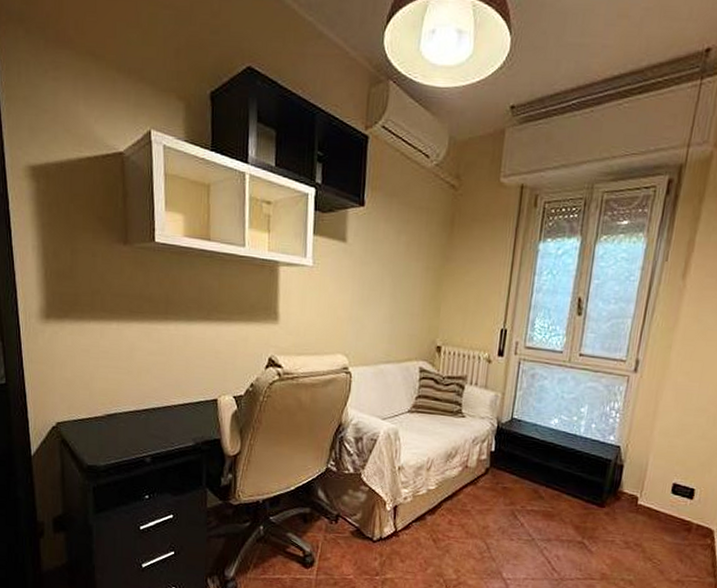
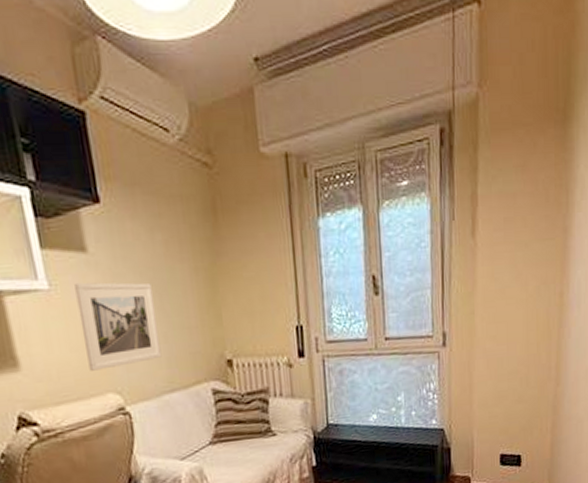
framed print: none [328,264,389,335] -> present [75,282,162,371]

